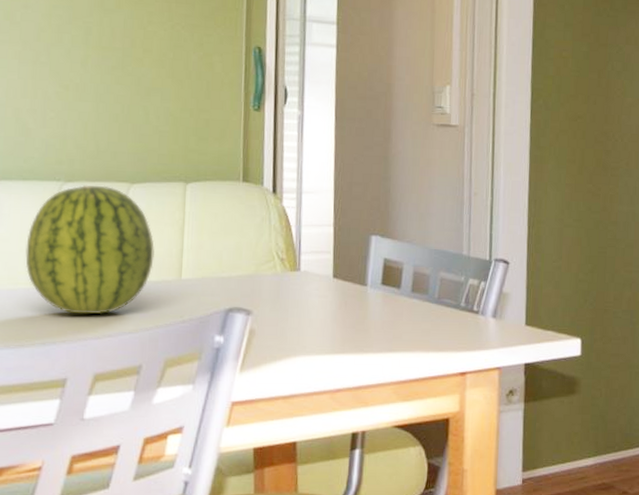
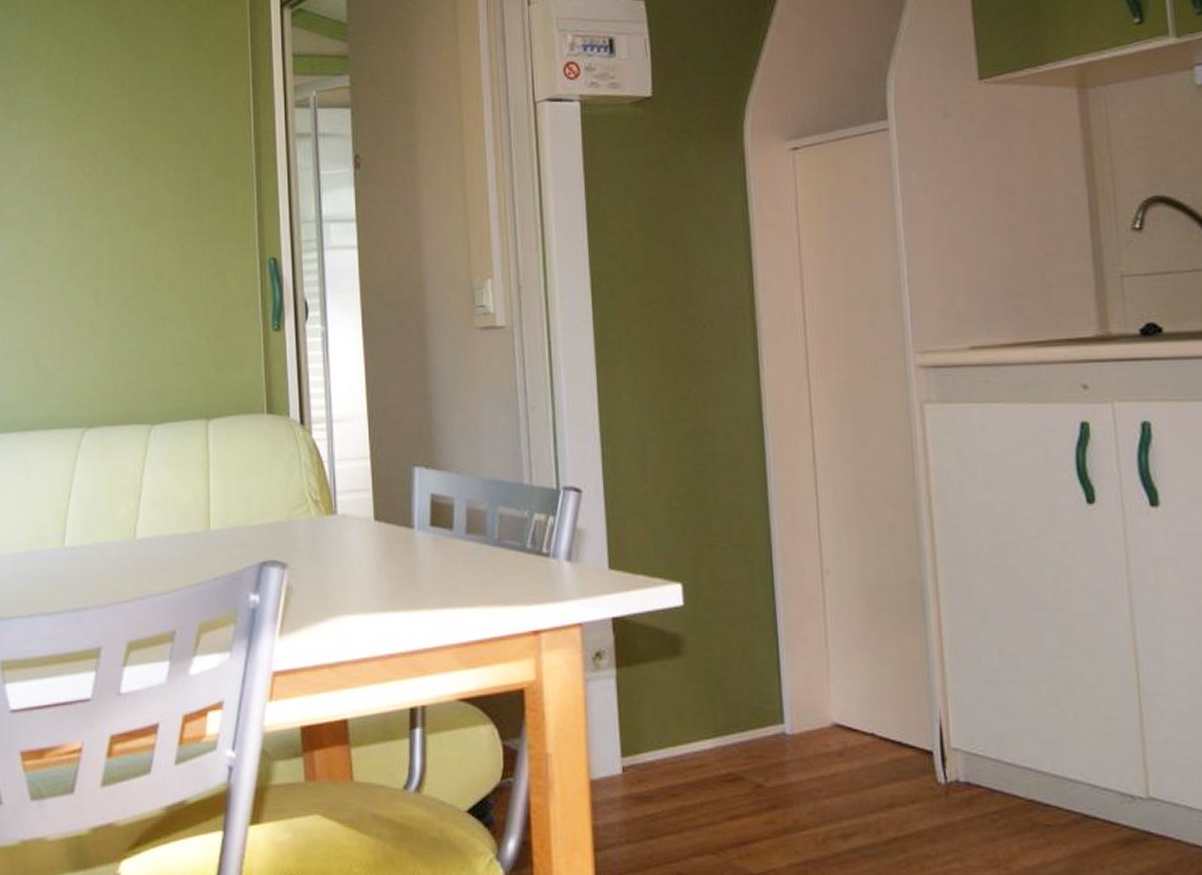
fruit: present [25,184,154,314] -> none [53,429,180,575]

